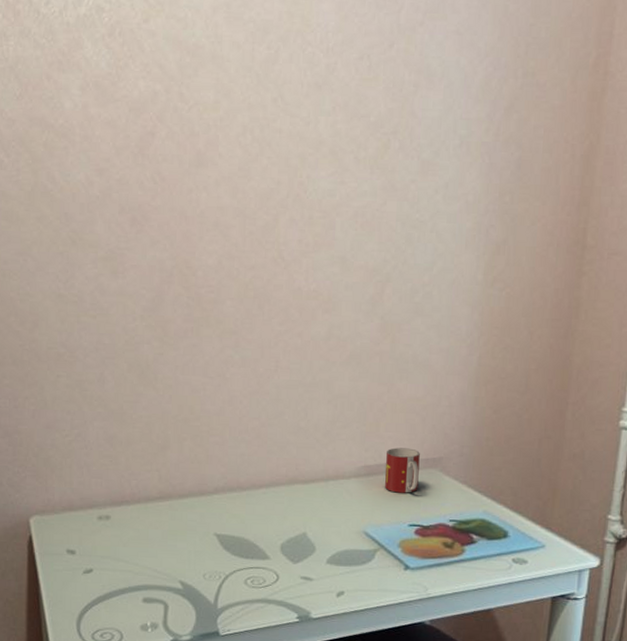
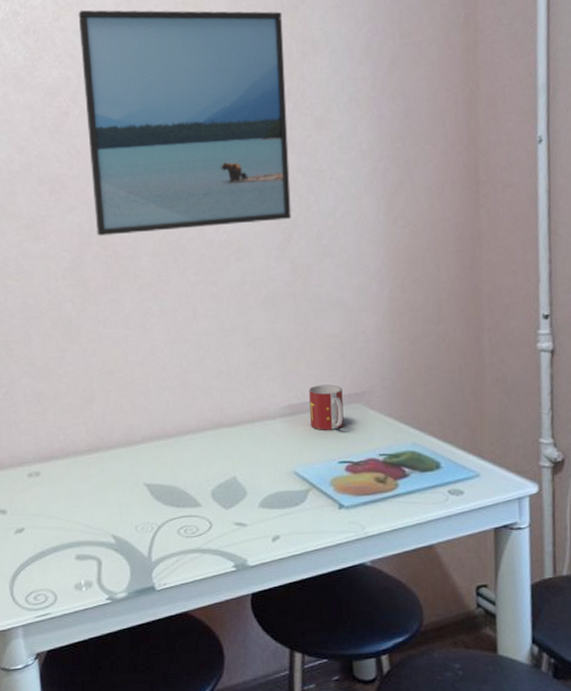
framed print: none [170,11,398,276] -> present [78,10,292,236]

